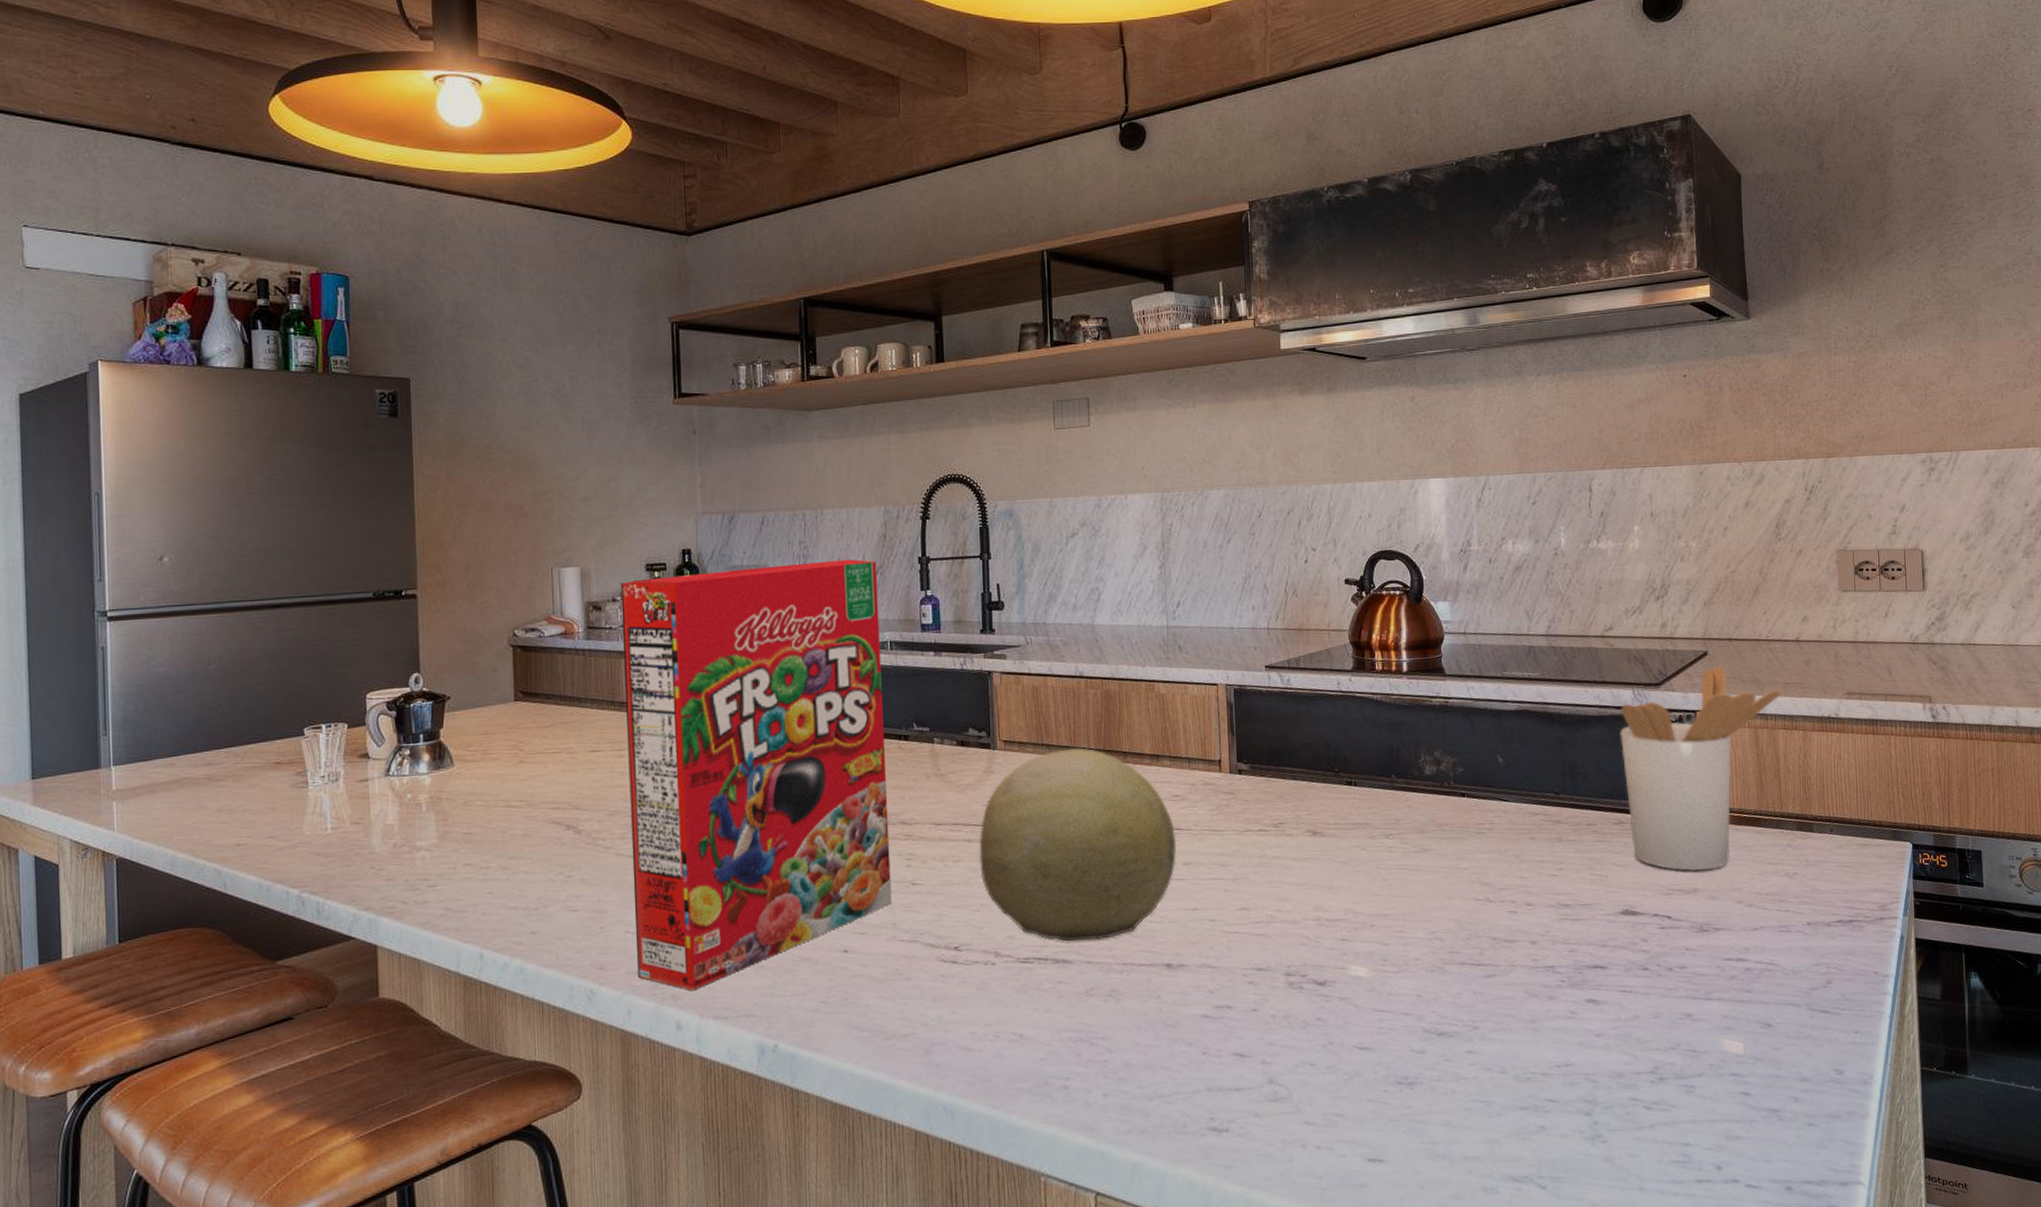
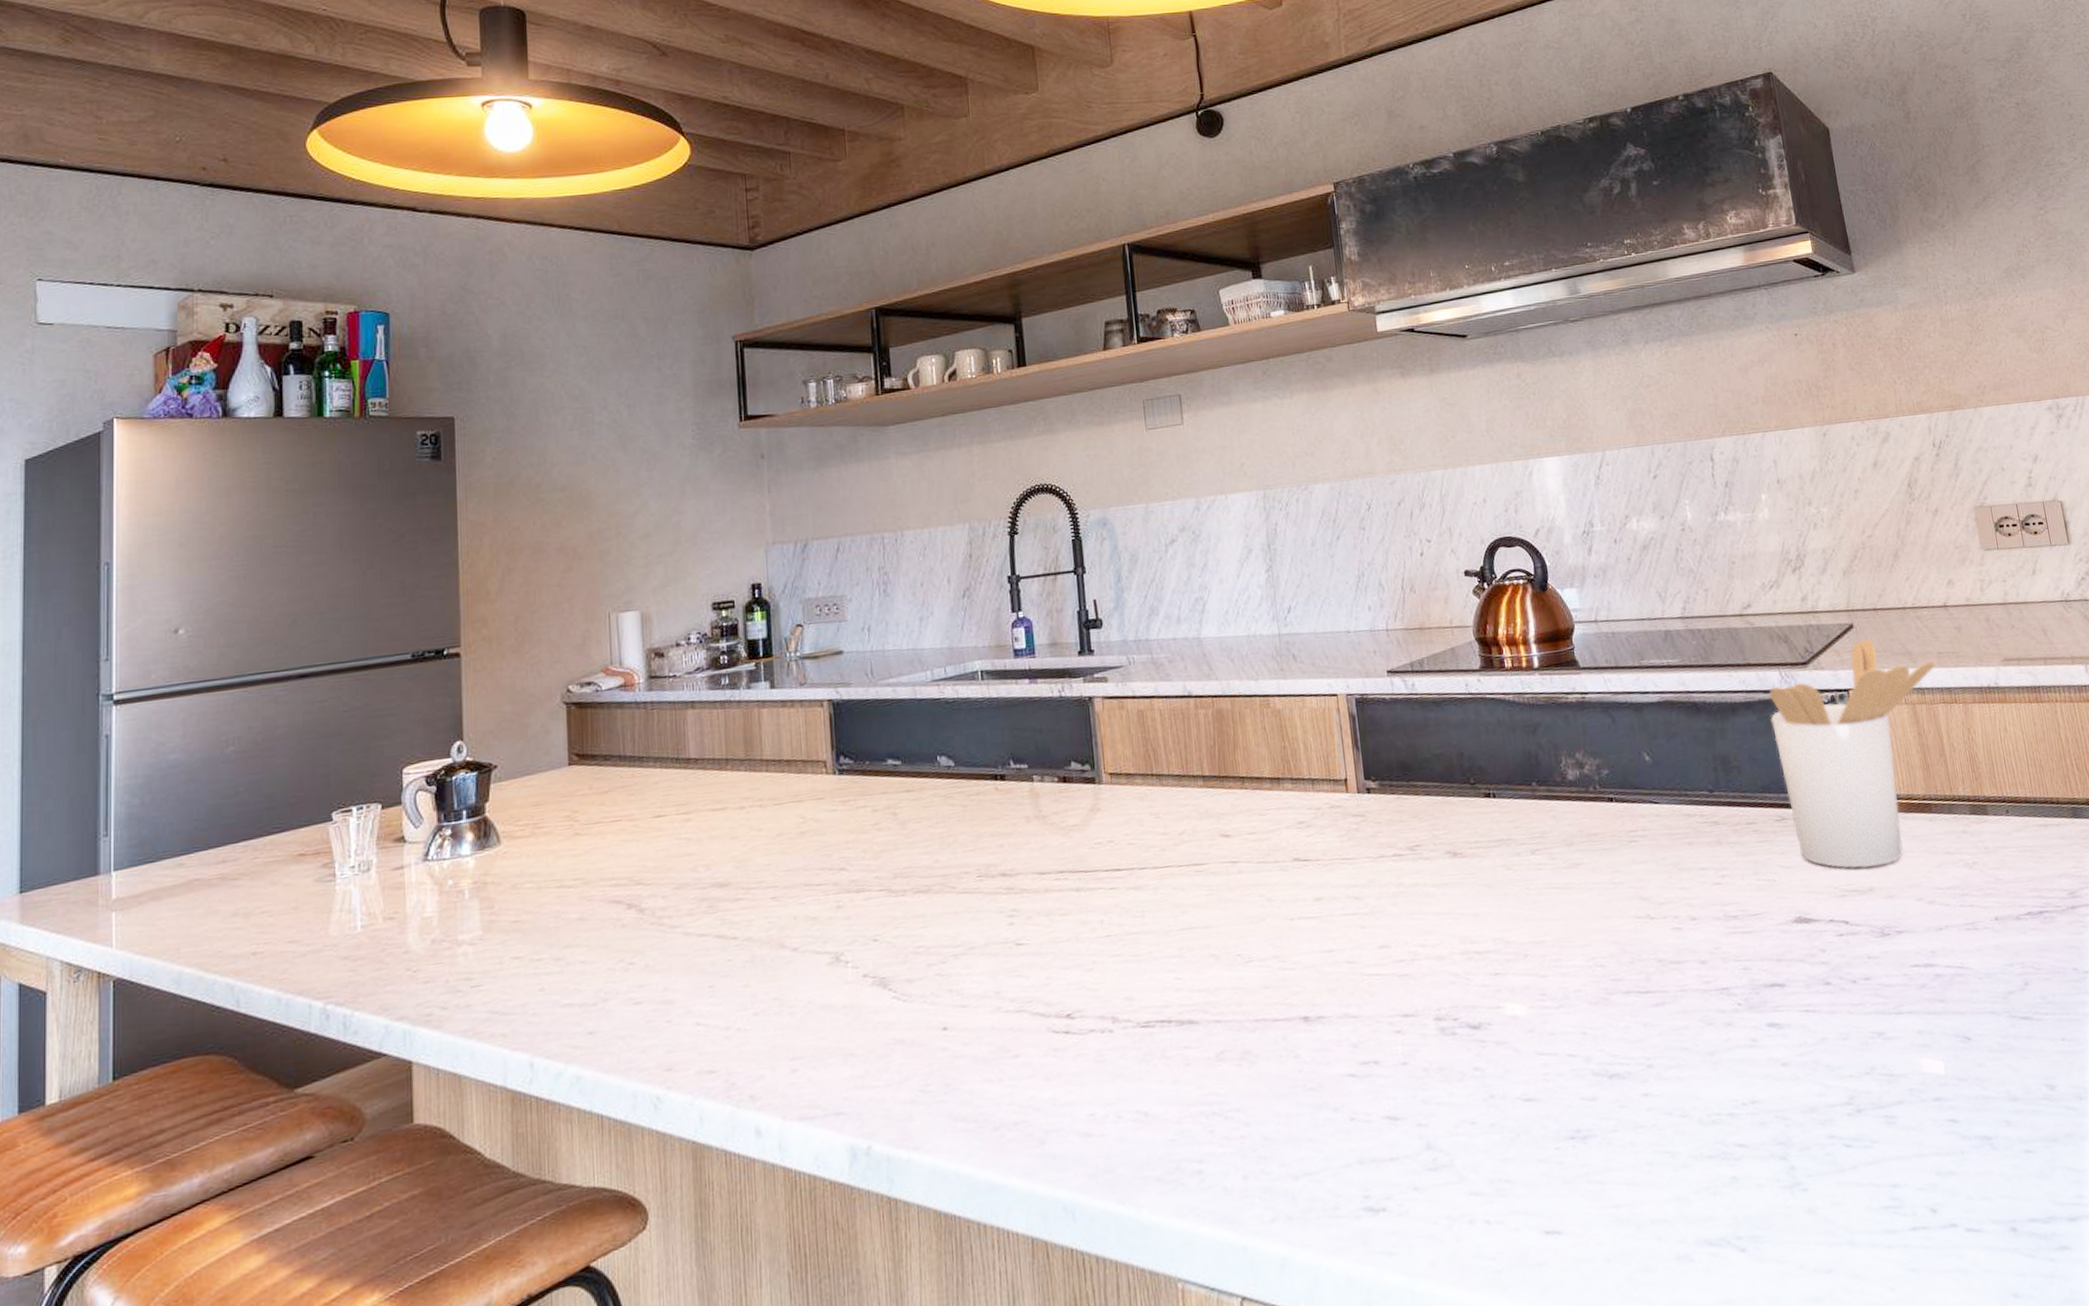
cereal box: present [620,559,892,991] -> none [684,583,995,1089]
fruit: present [979,748,1177,942] -> none [1087,775,1307,999]

